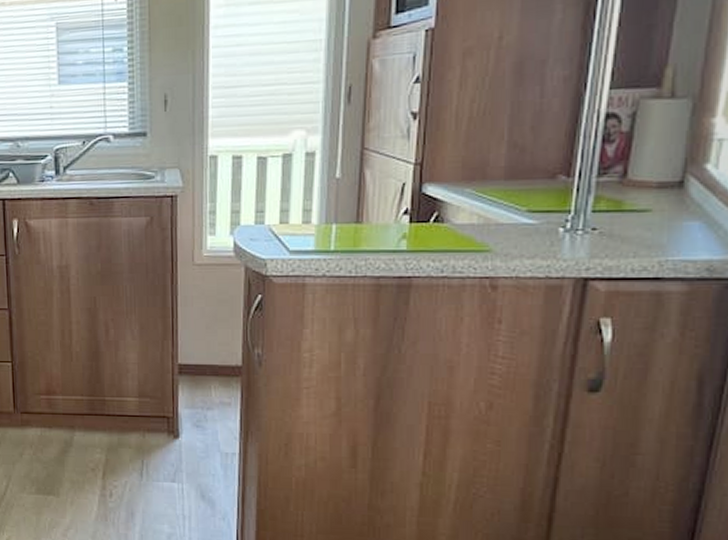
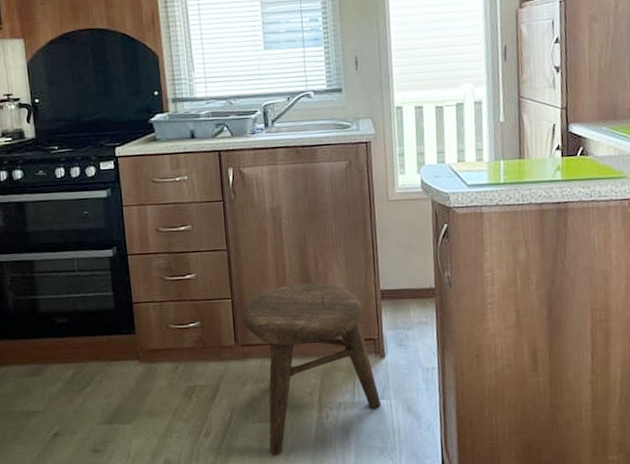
stool: none [21,350,172,530] -> present [241,282,382,456]

